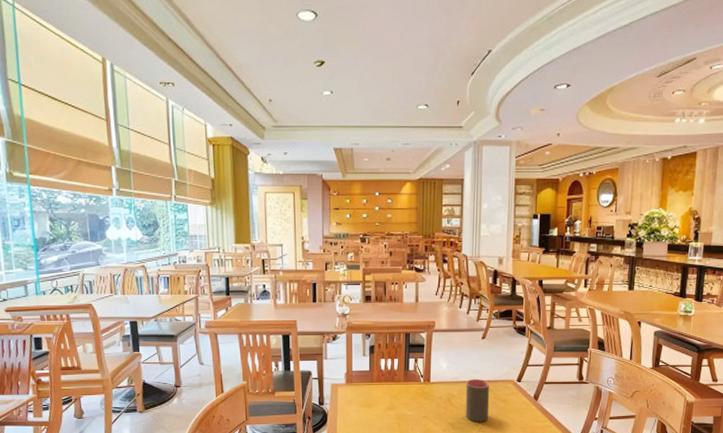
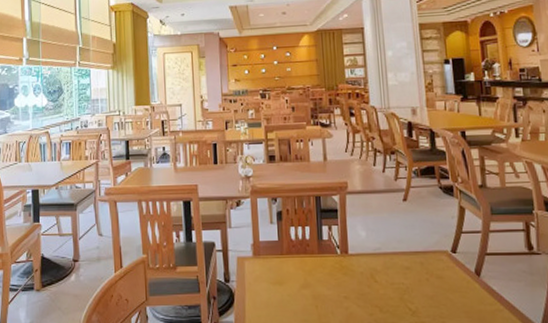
cup: present [465,378,490,422] -> none [390,249,423,305]

